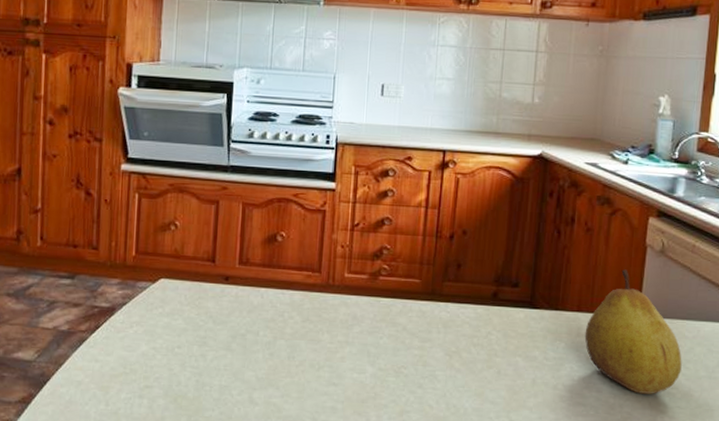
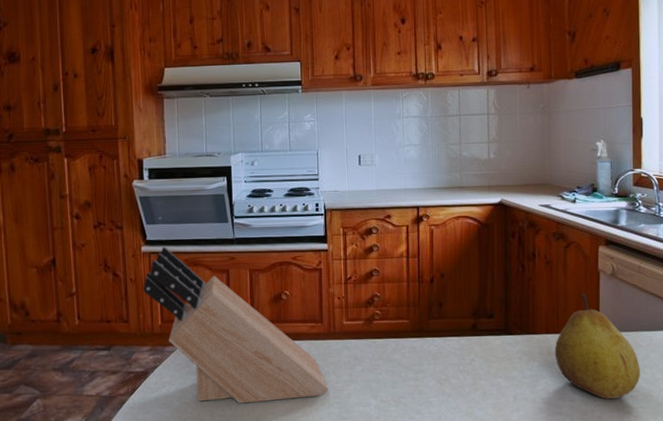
knife block: none [118,166,320,357] -> present [143,246,328,404]

